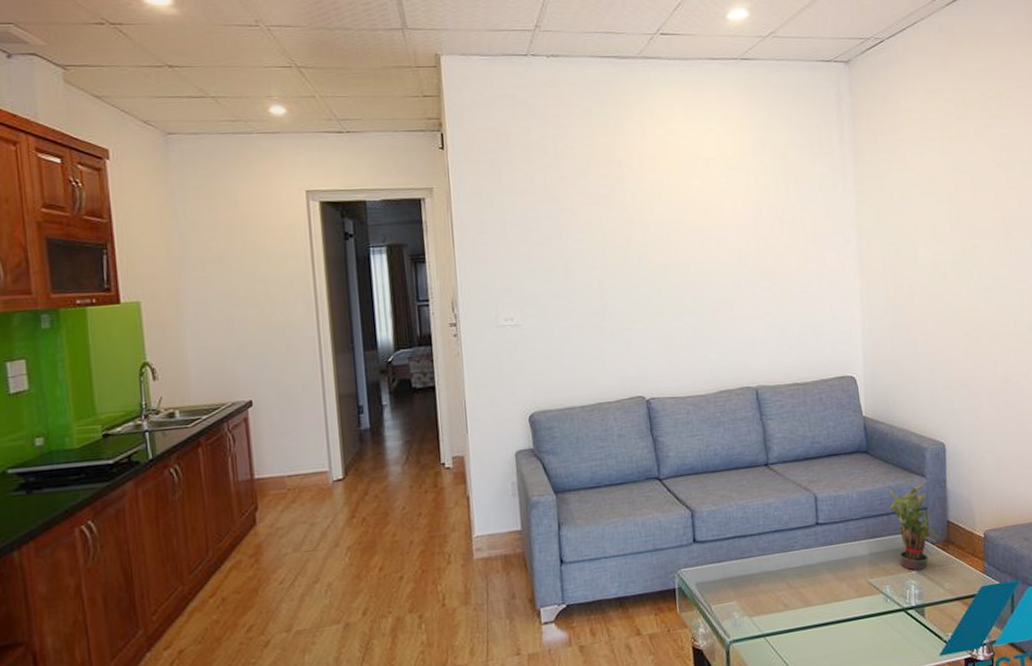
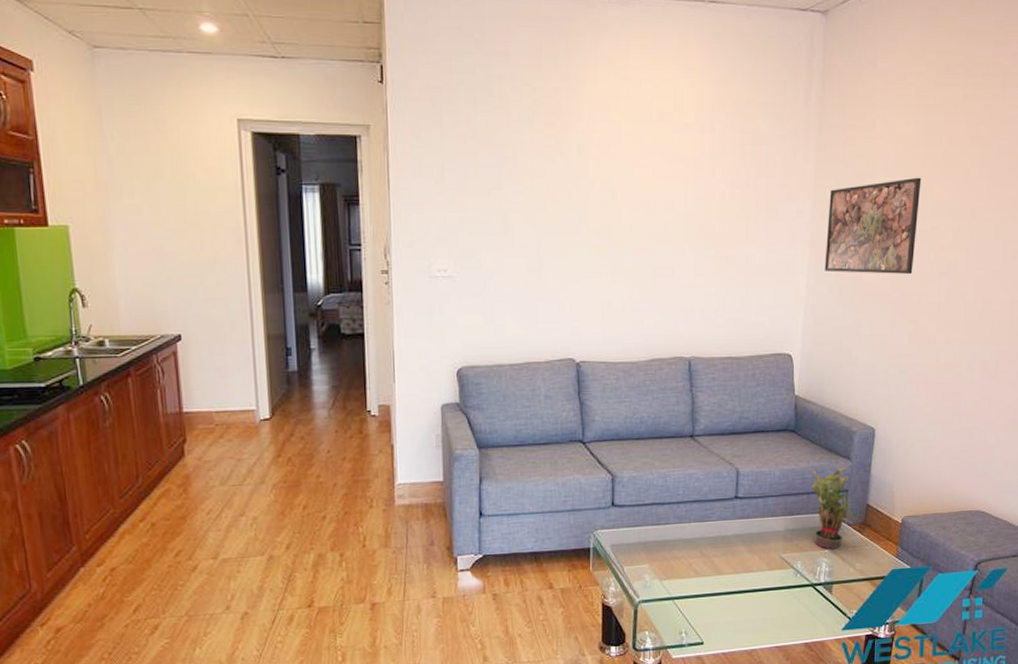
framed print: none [872,201,960,295] -> present [824,177,921,274]

